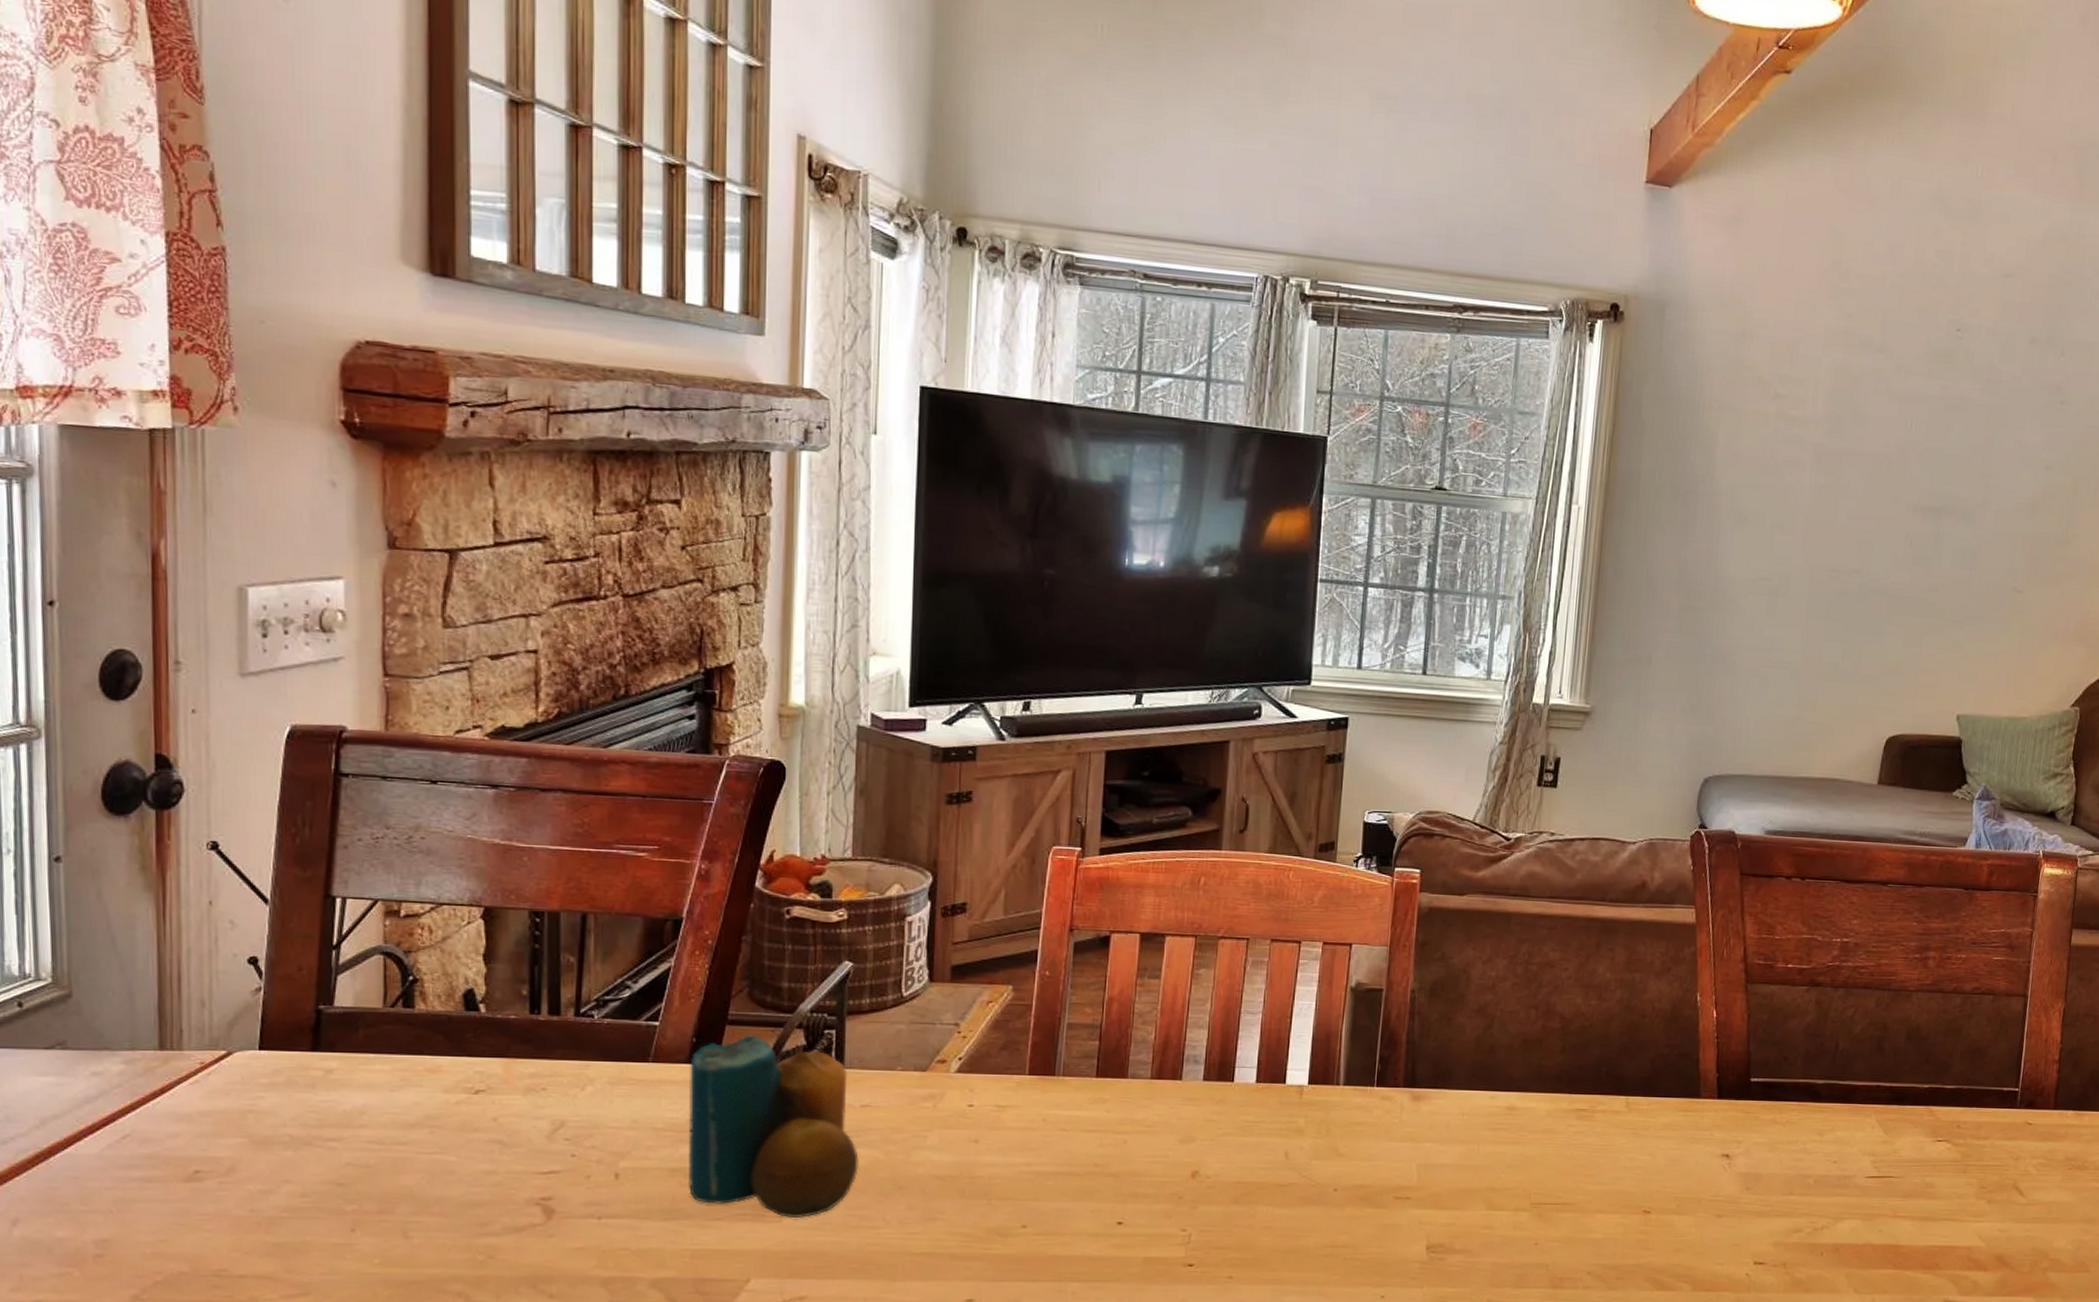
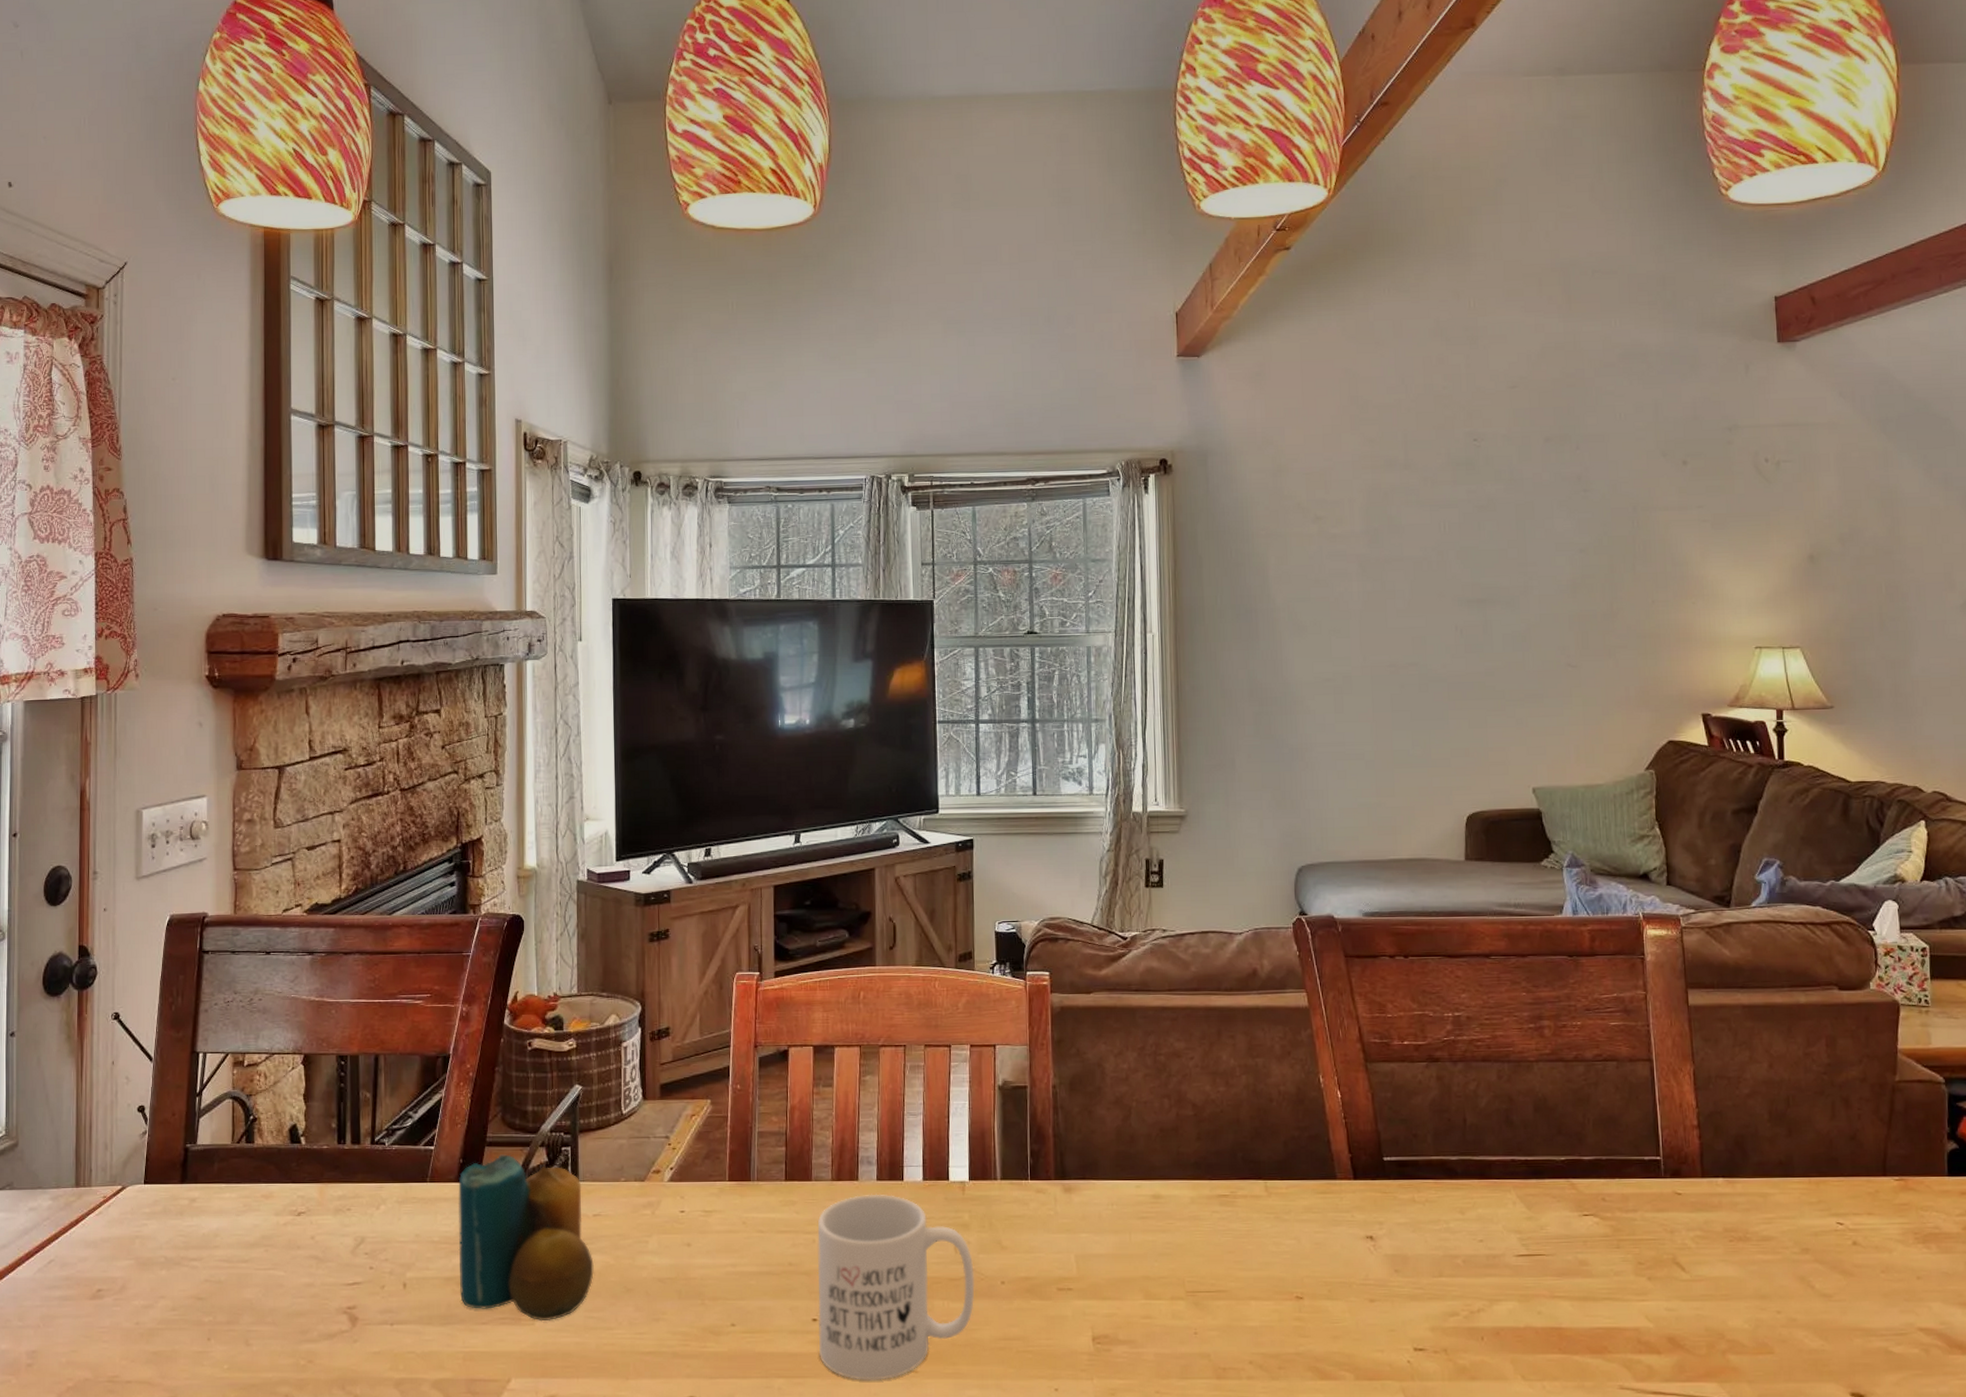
mug: none [1122,1094,1305,1285] -> present [817,1194,975,1380]

